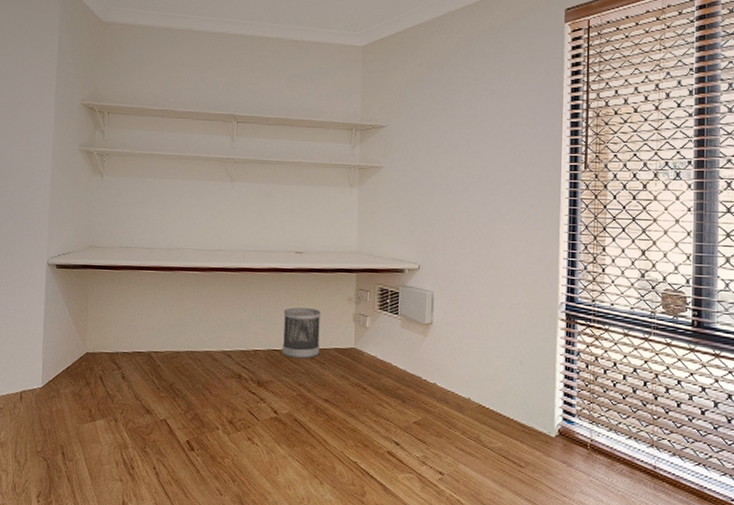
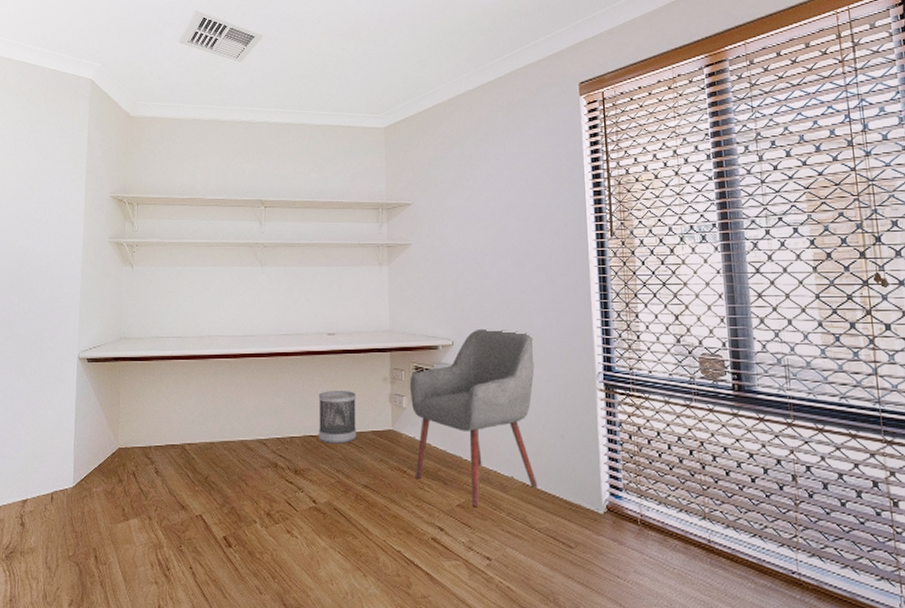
chair: none [374,254,499,424] -> present [409,328,538,506]

